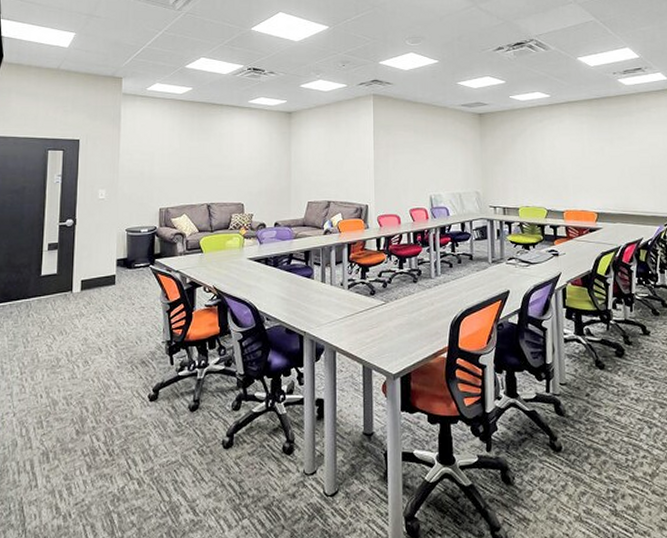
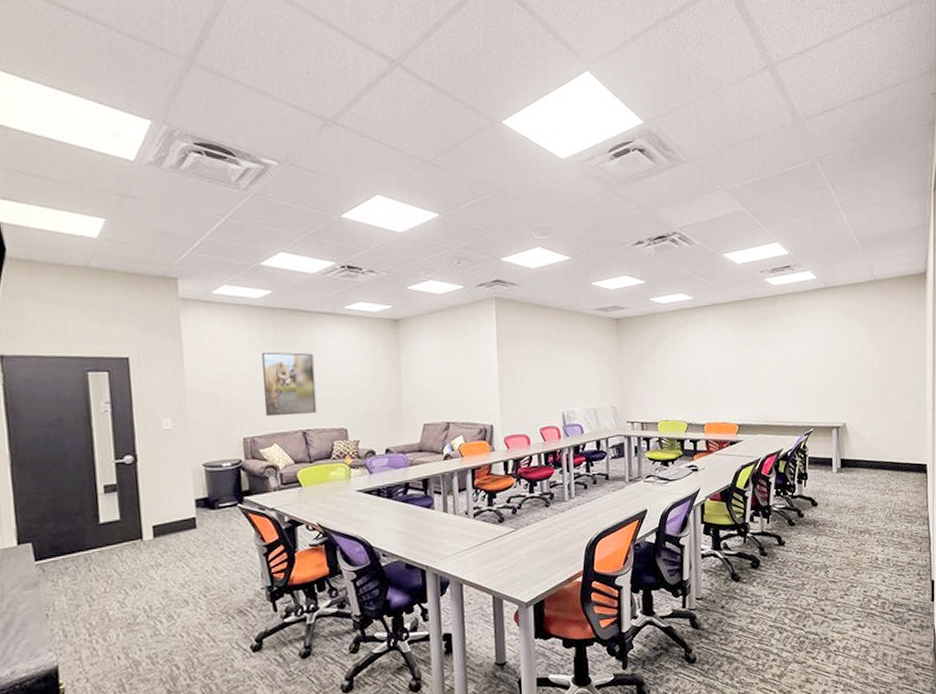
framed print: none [178,137,221,191] -> present [262,352,317,417]

